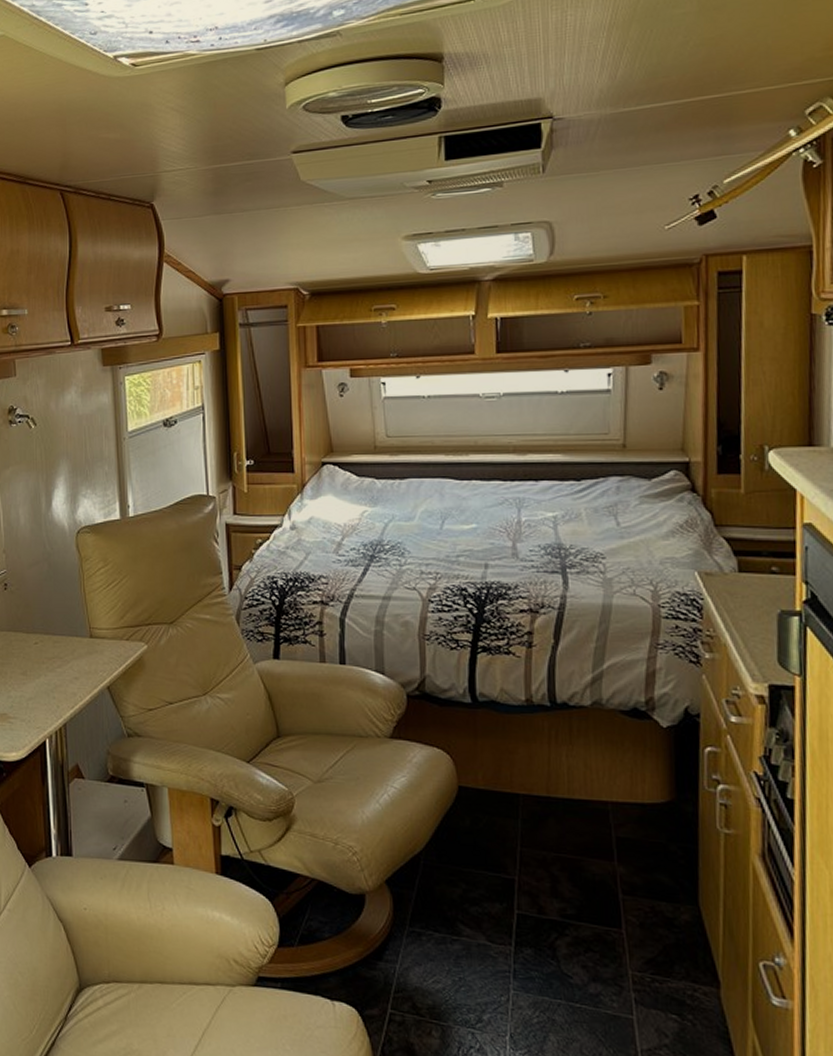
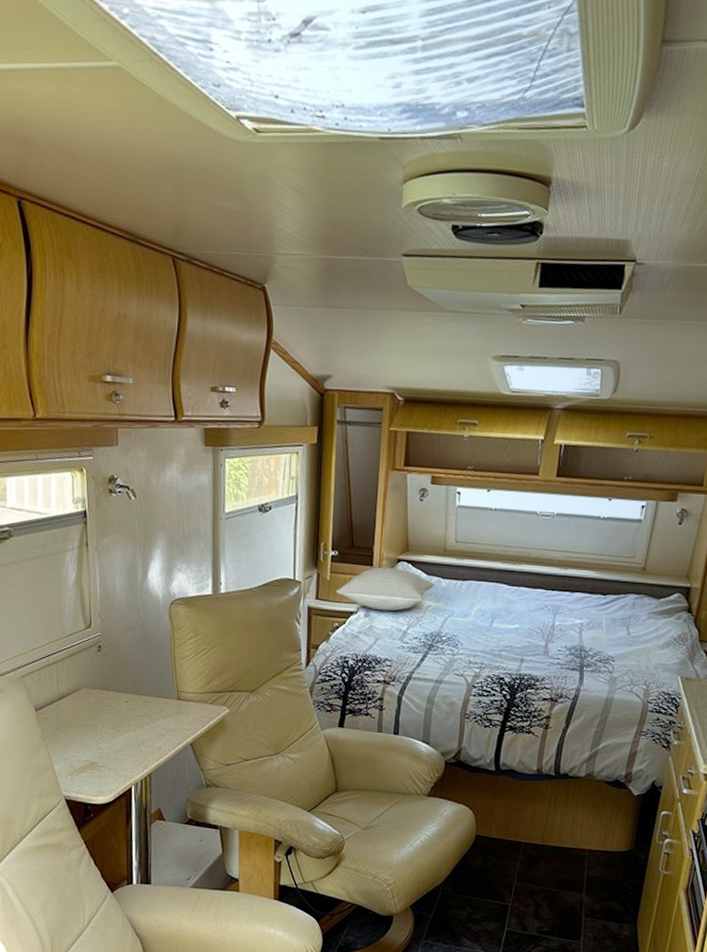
pillow: none [255,472,368,521] -> present [336,567,435,611]

